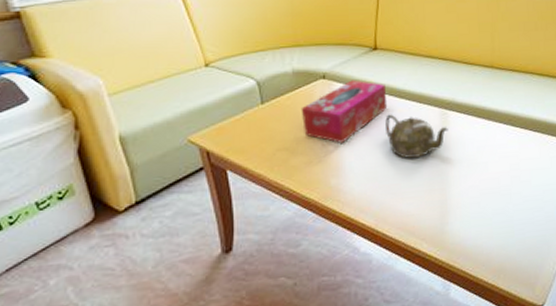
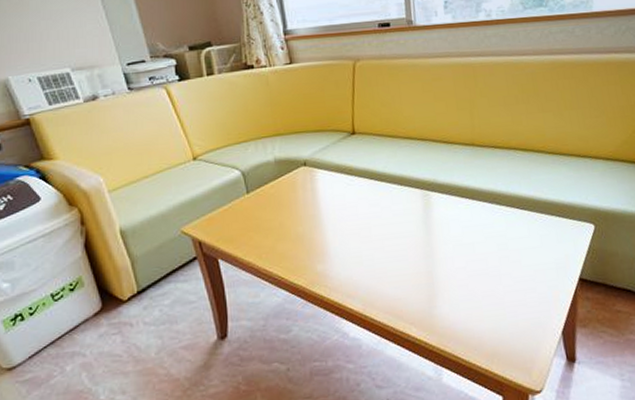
tissue box: present [301,80,388,143] -> none [284,165,369,229]
teapot: present [385,114,448,158] -> none [367,198,431,242]

